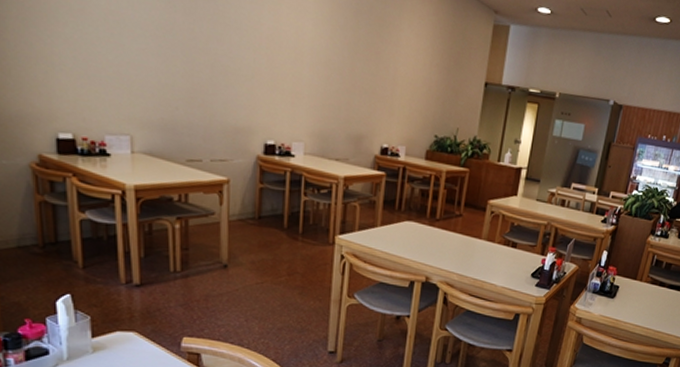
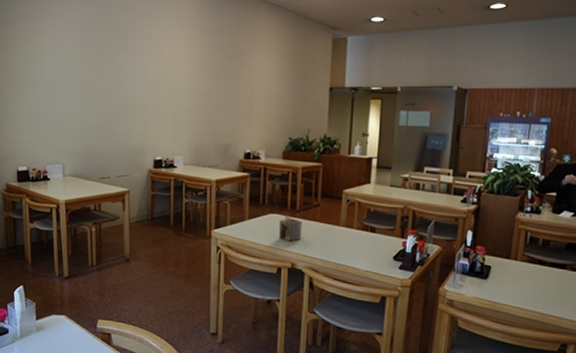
napkin holder: none [413,223,441,254] -> present [278,215,302,242]

